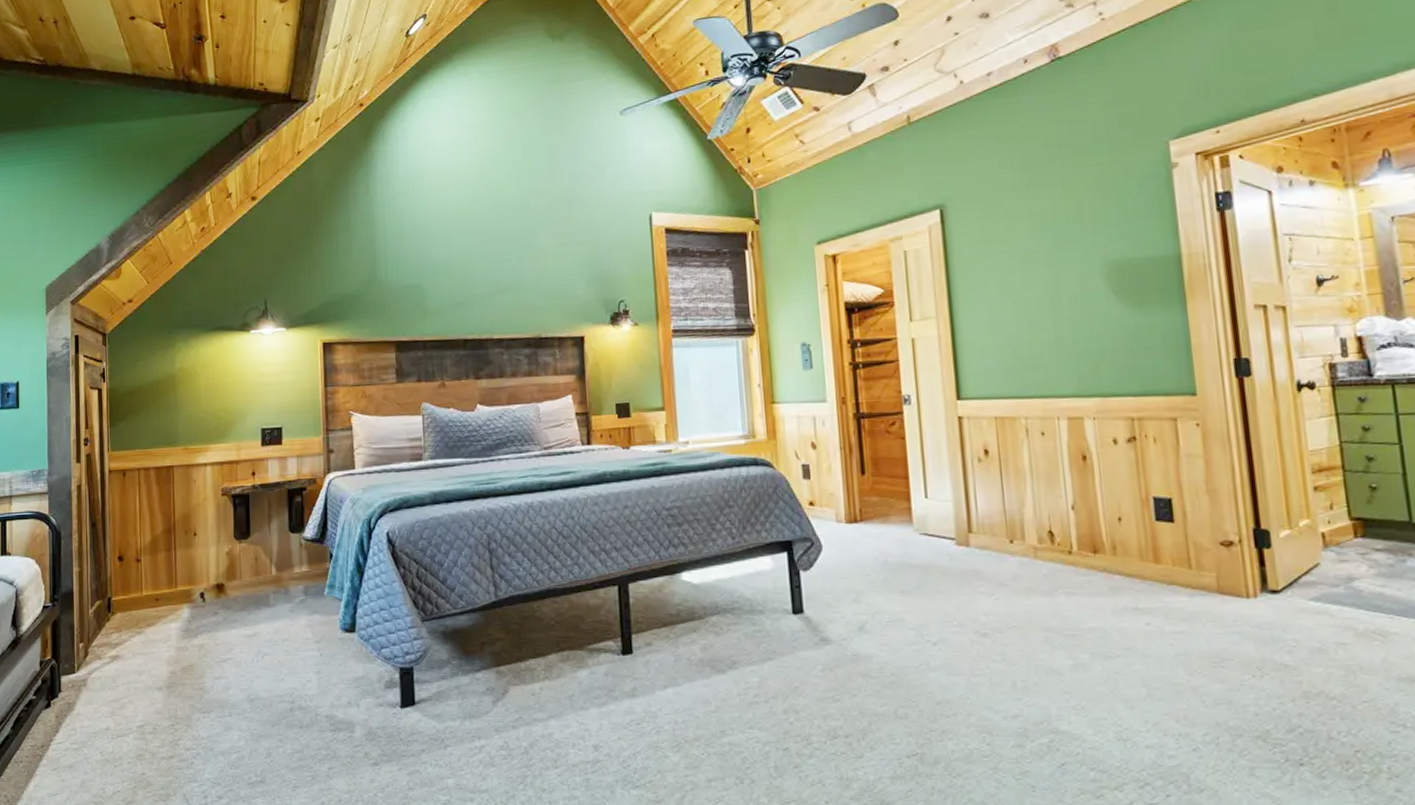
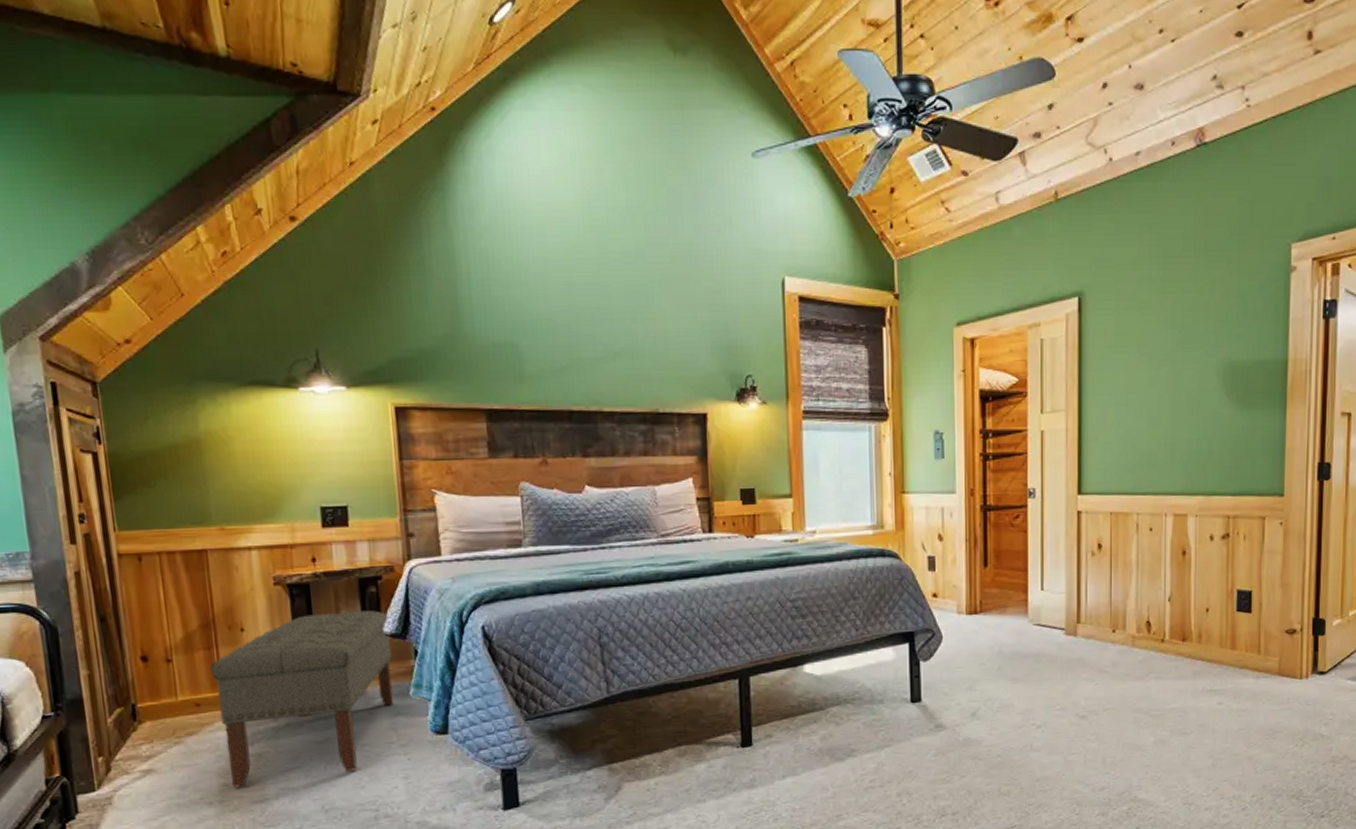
bench: none [169,518,312,675] -> present [210,610,395,788]

